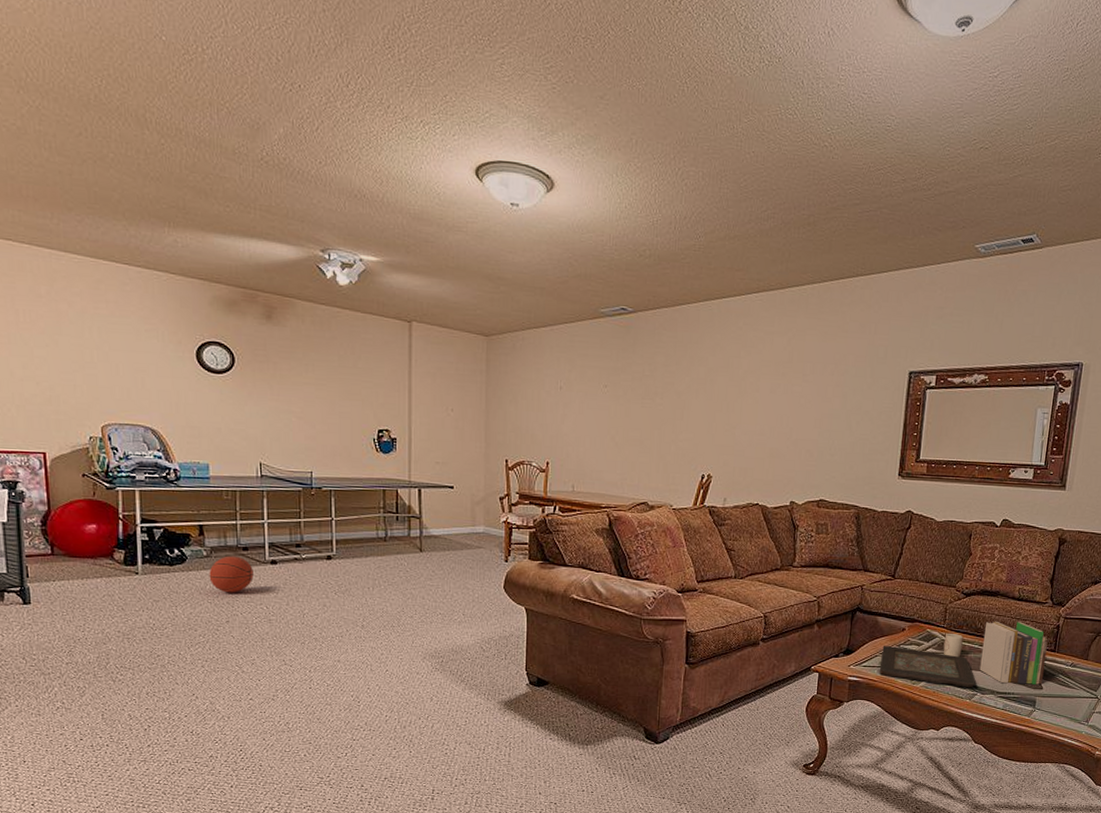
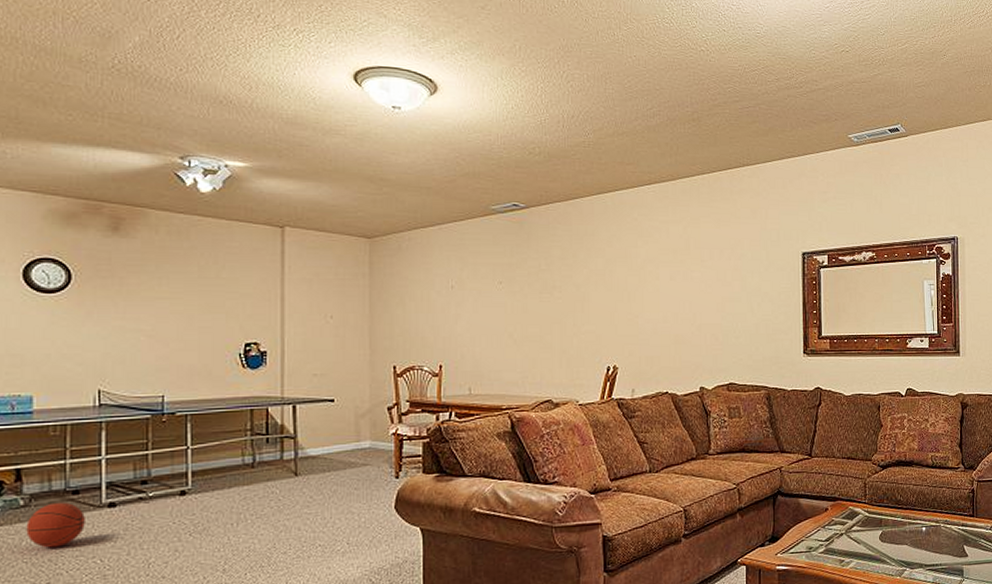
decorative tray: present [879,645,976,689] -> none [807,528,903,565]
mug: present [943,632,963,658] -> none [867,508,886,533]
books: present [979,621,1048,685] -> none [904,489,967,554]

